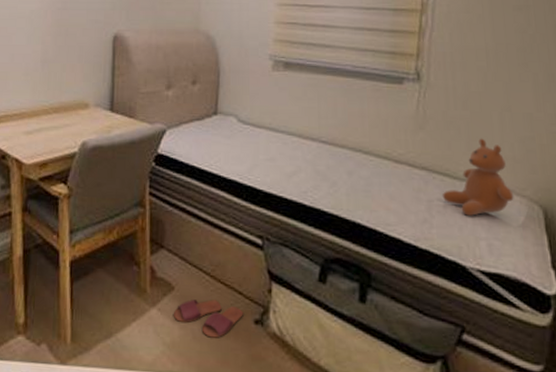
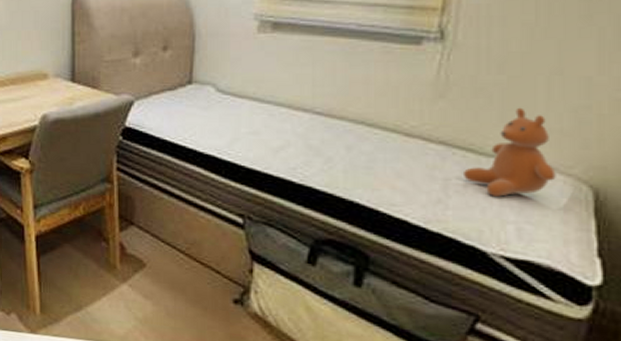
slippers: present [174,299,243,338] -> none [146,277,221,316]

